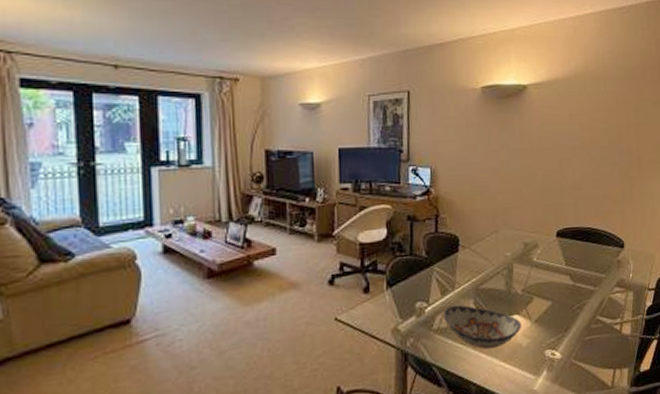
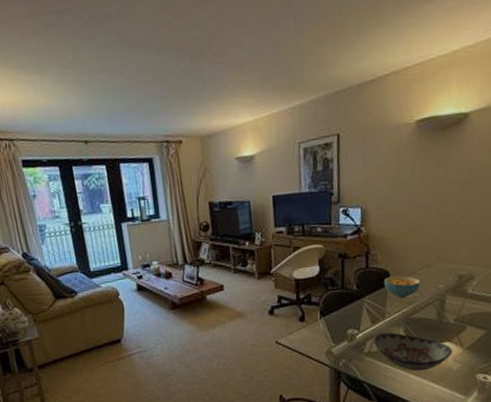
cereal bowl: none [452,242,489,266] -> present [383,276,420,298]

